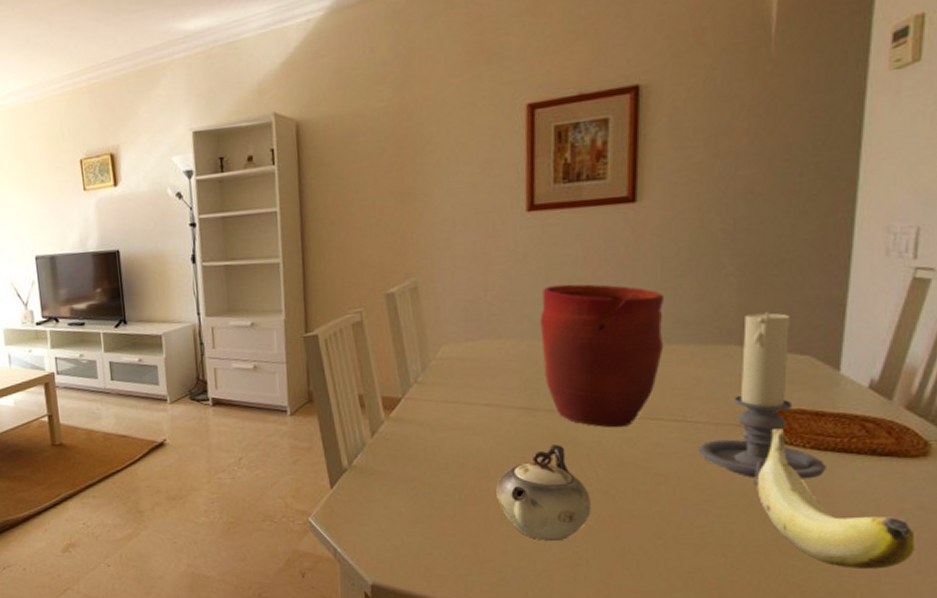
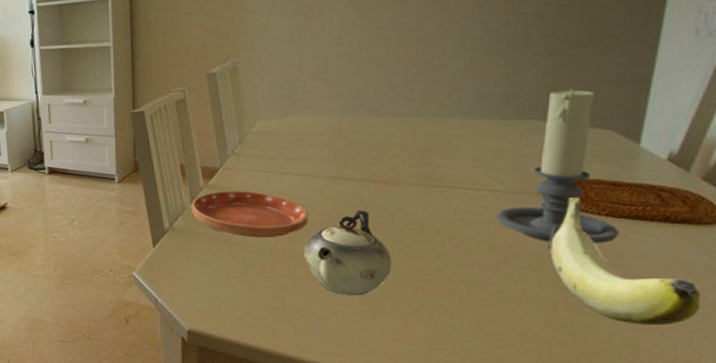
saucer: none [372,423,500,477] -> present [191,190,308,238]
vase: present [540,284,665,428] -> none [352,63,473,196]

